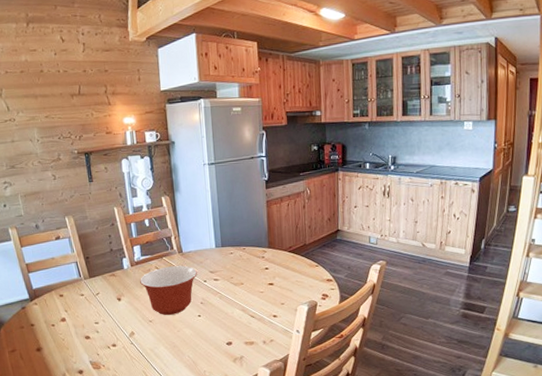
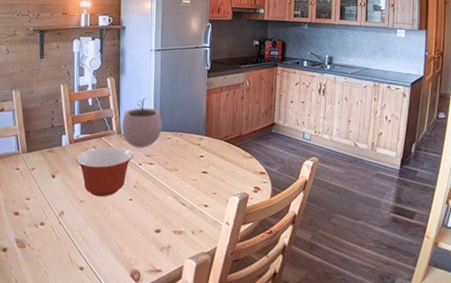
plant pot: none [182,214,224,265] -> present [122,97,162,147]

